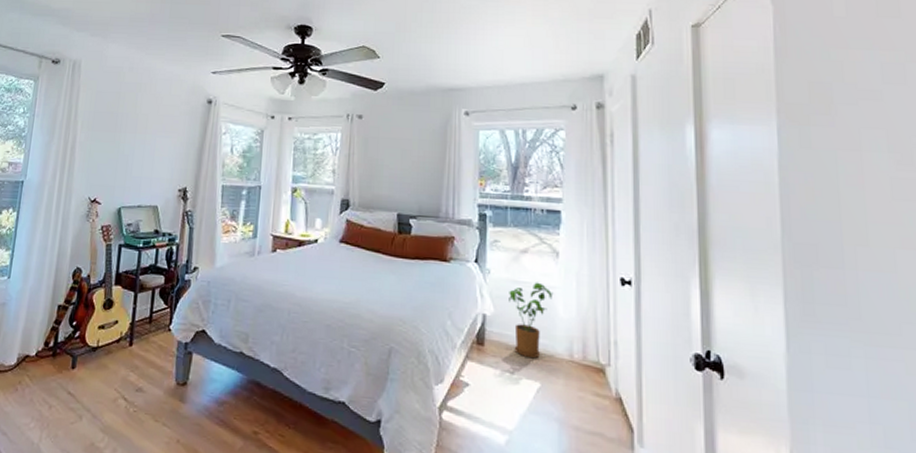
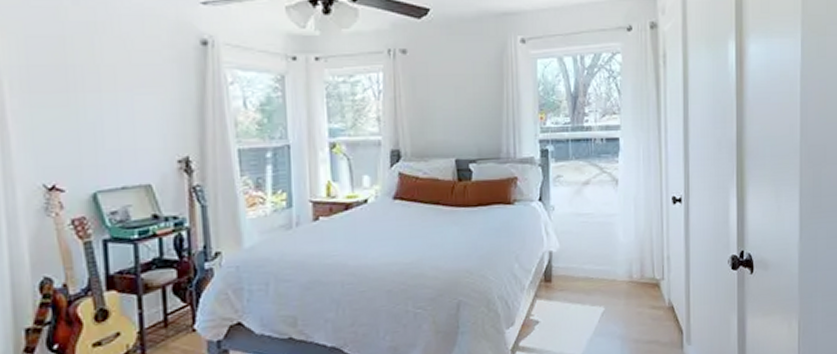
house plant: present [509,282,554,359] -> none [573,212,614,286]

